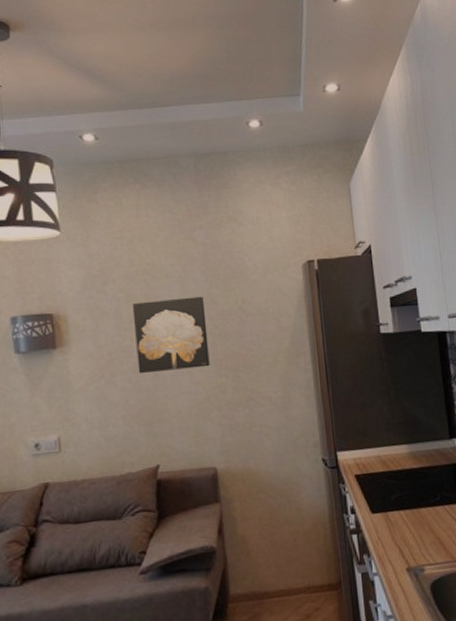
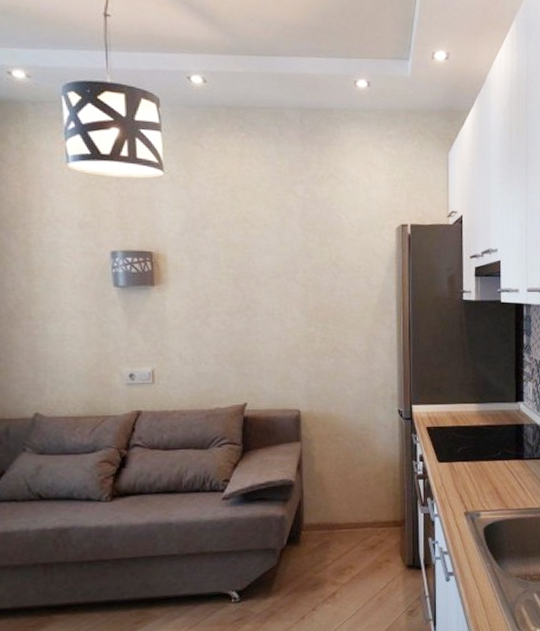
wall art: present [132,296,210,374] -> none [230,248,301,318]

